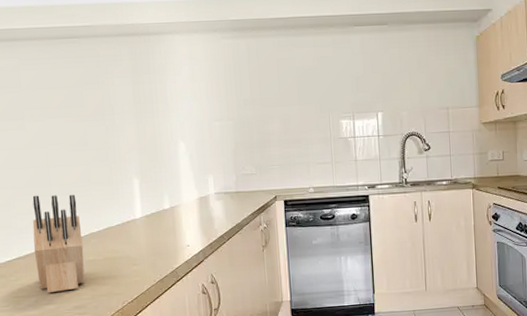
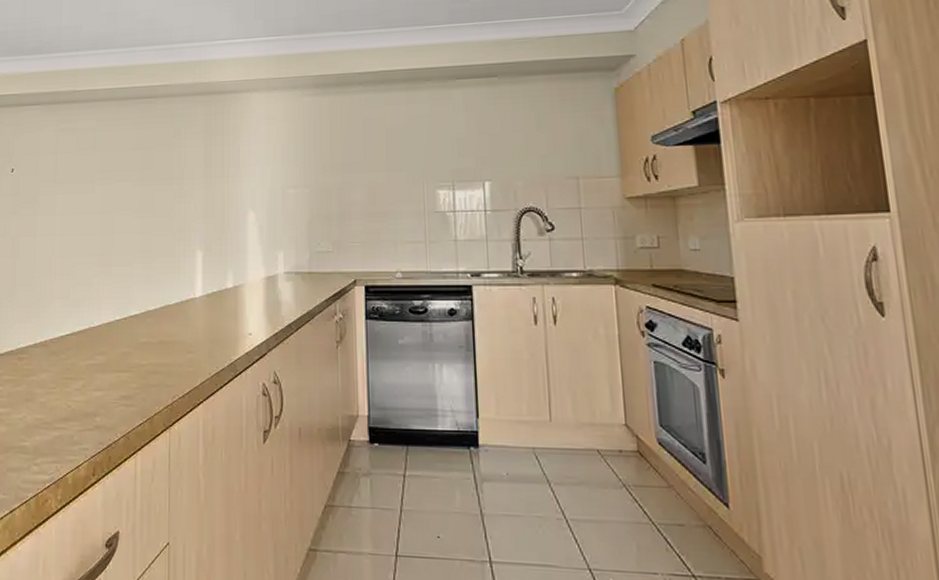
knife block: present [32,194,85,294] -> none [88,264,138,378]

